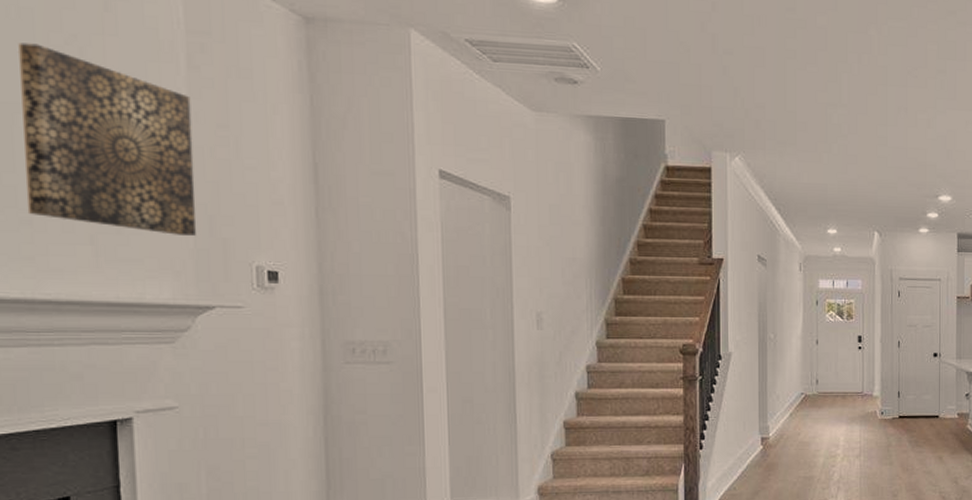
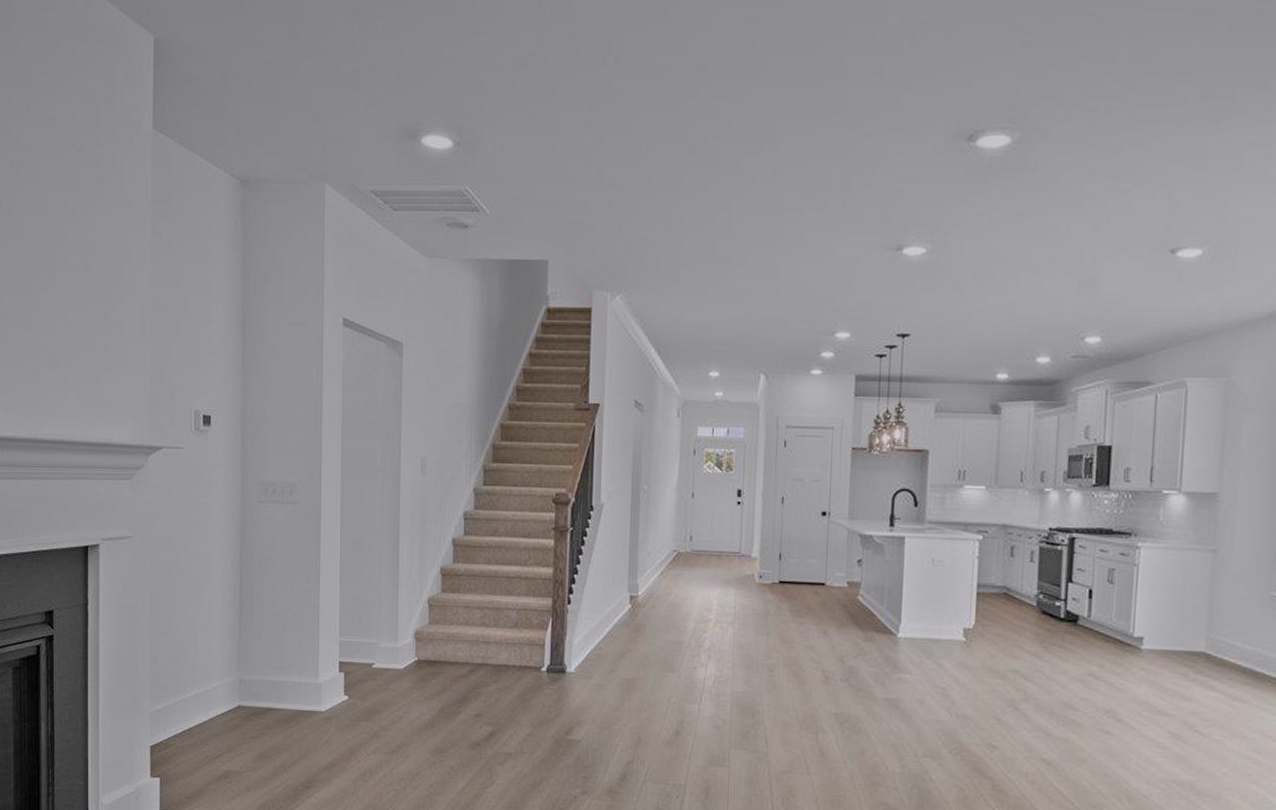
wall art: present [17,42,196,236] -> none [35,219,153,383]

